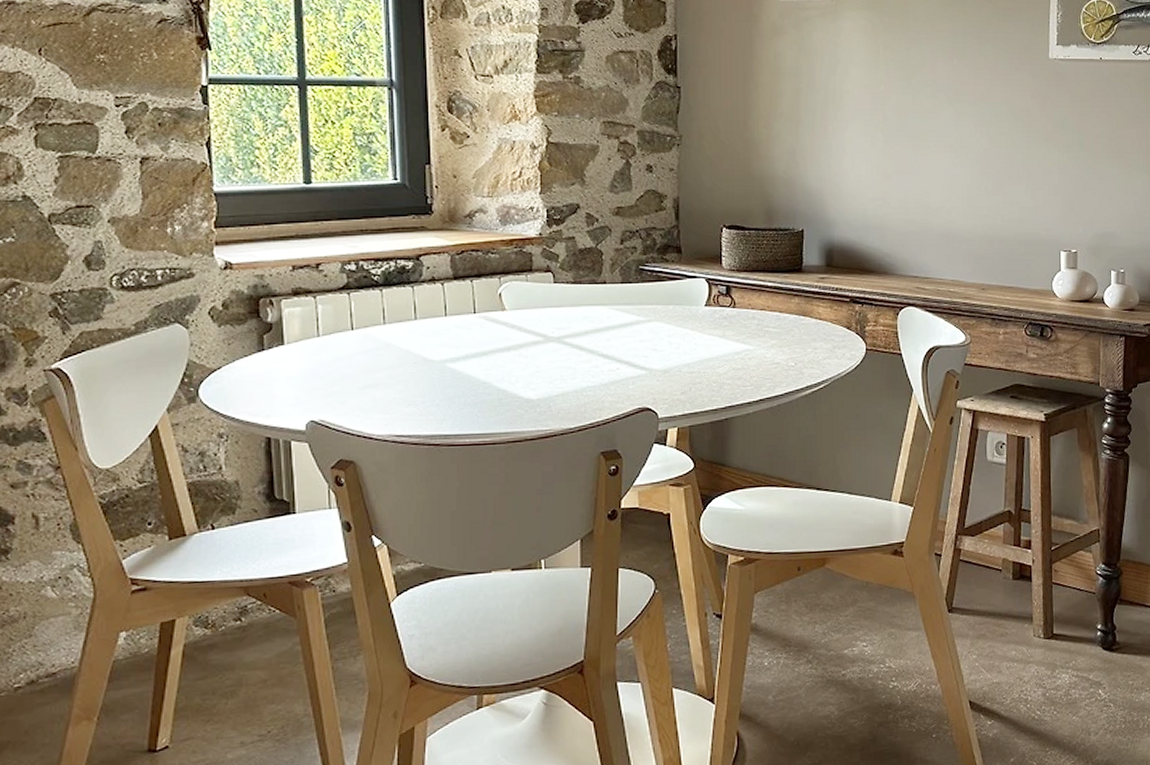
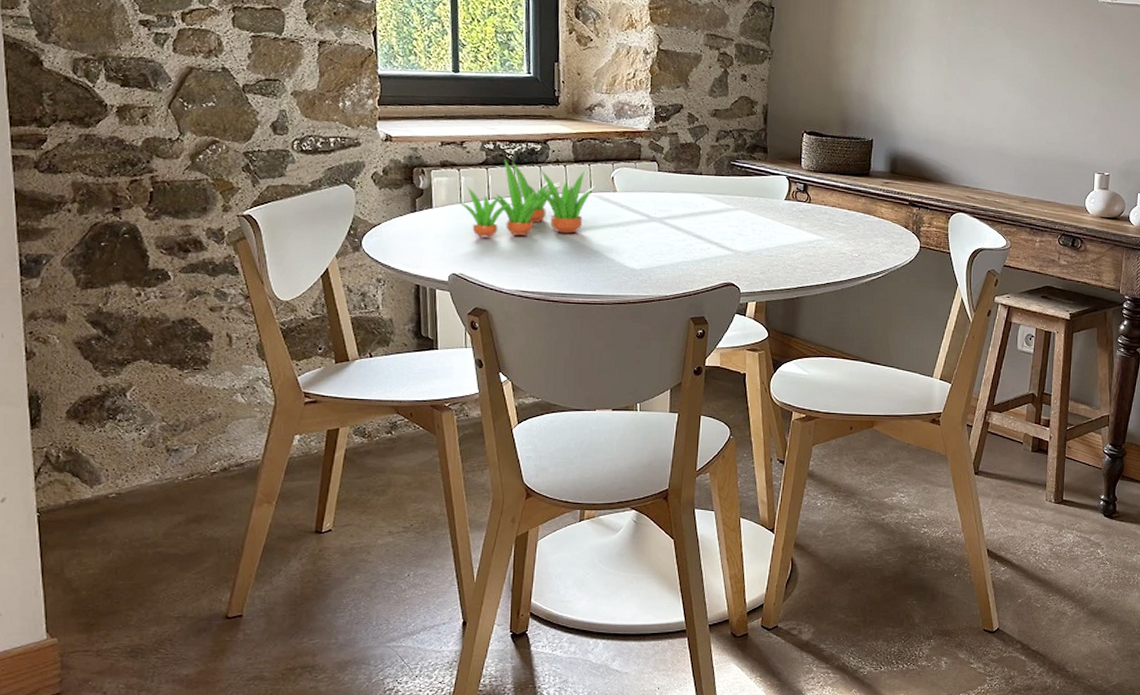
succulent plant: none [314,281,481,375] -> present [457,159,597,238]

